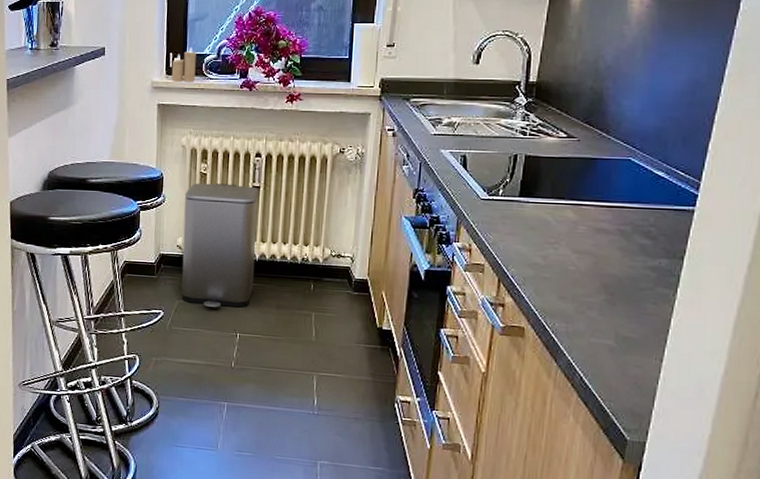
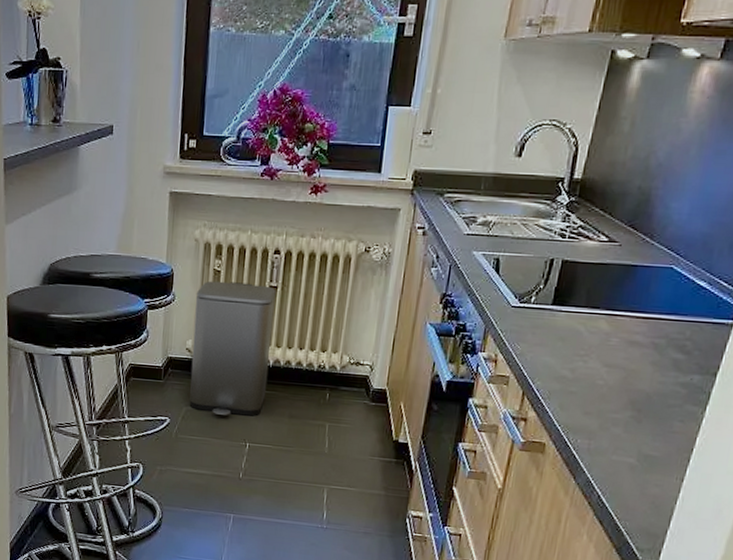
candle: present [171,48,196,83] -> none [185,128,214,169]

